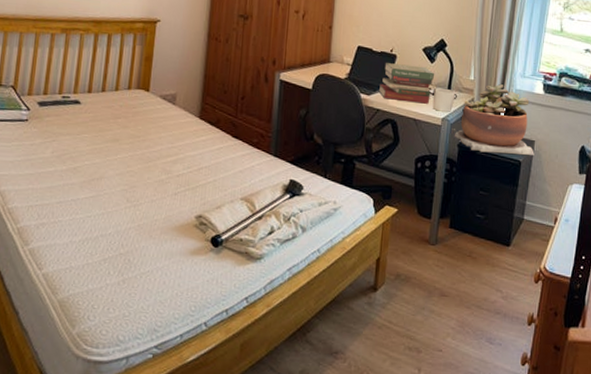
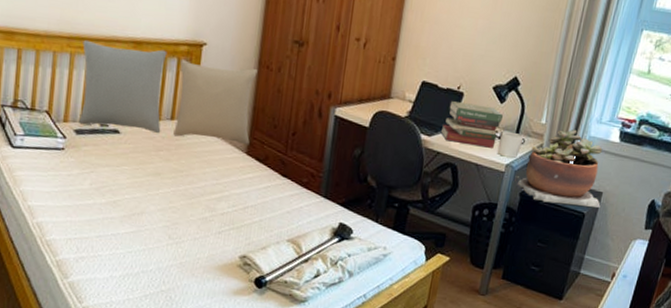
pillow: none [42,21,124,103] -> present [79,39,167,134]
pillow: none [130,35,207,110] -> present [173,59,258,145]

